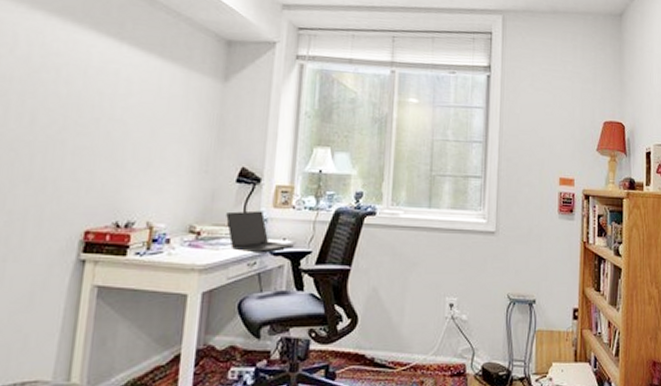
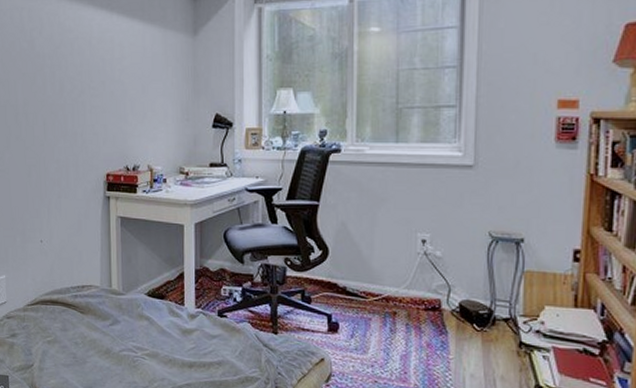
laptop: present [226,210,294,253] -> none [207,152,266,190]

